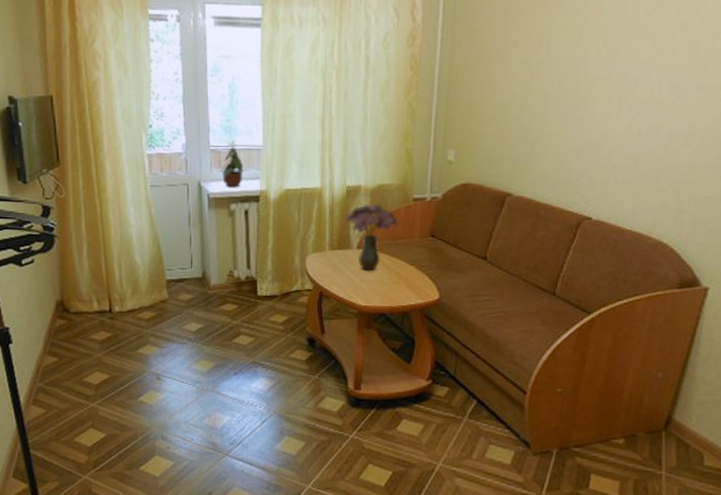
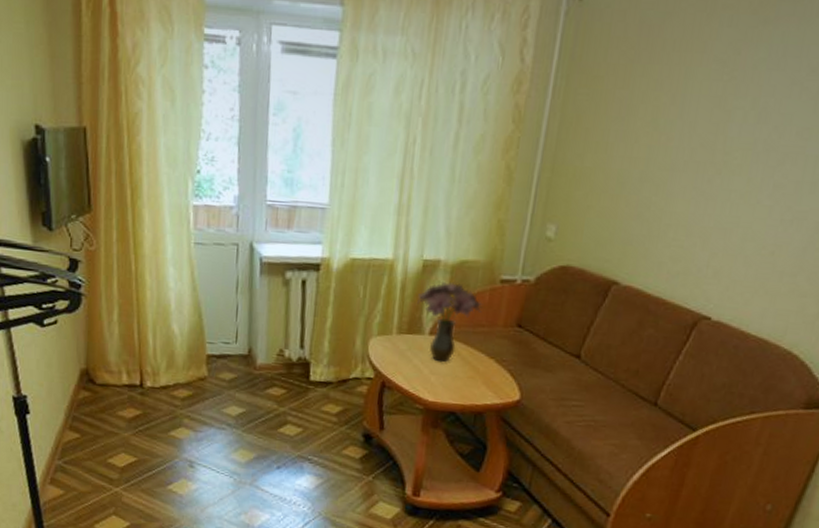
potted plant: present [220,141,244,187] -> none [276,196,304,252]

